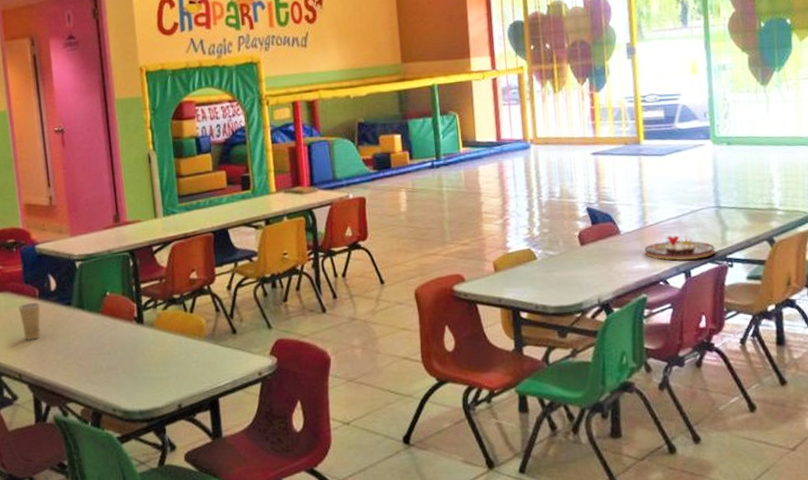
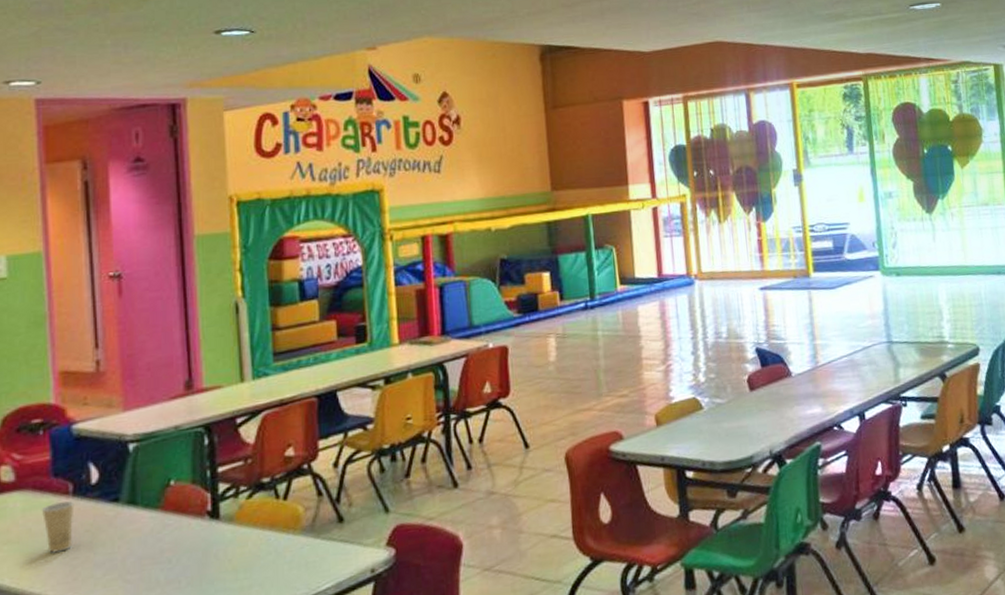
birthday cake: present [644,235,716,261] -> none [817,375,889,403]

